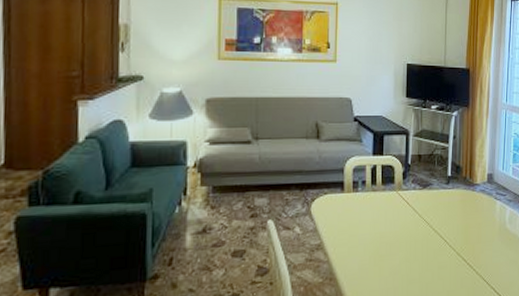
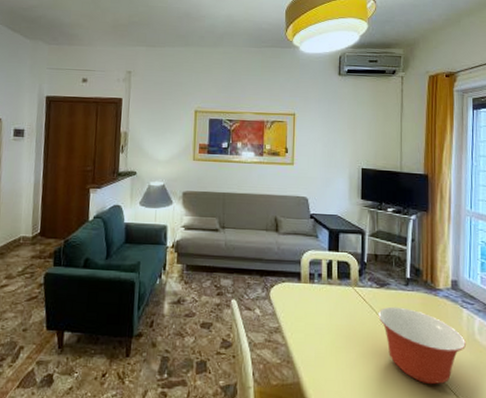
mixing bowl: none [421,206,498,279] -> present [378,306,466,385]

